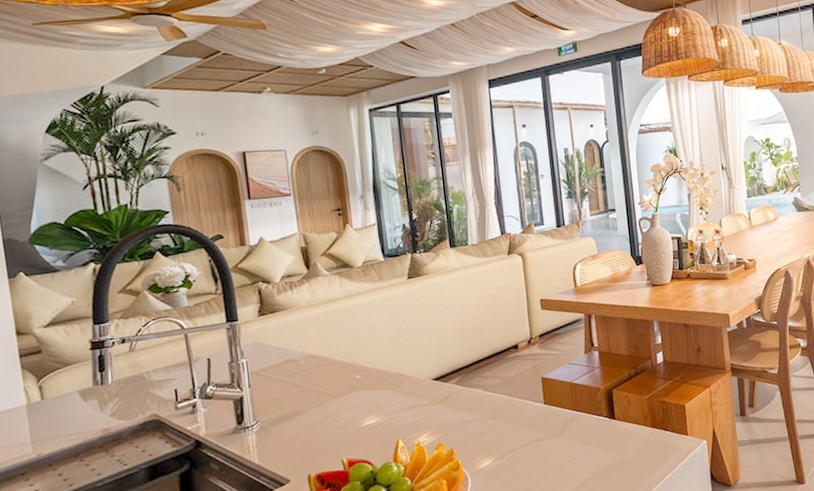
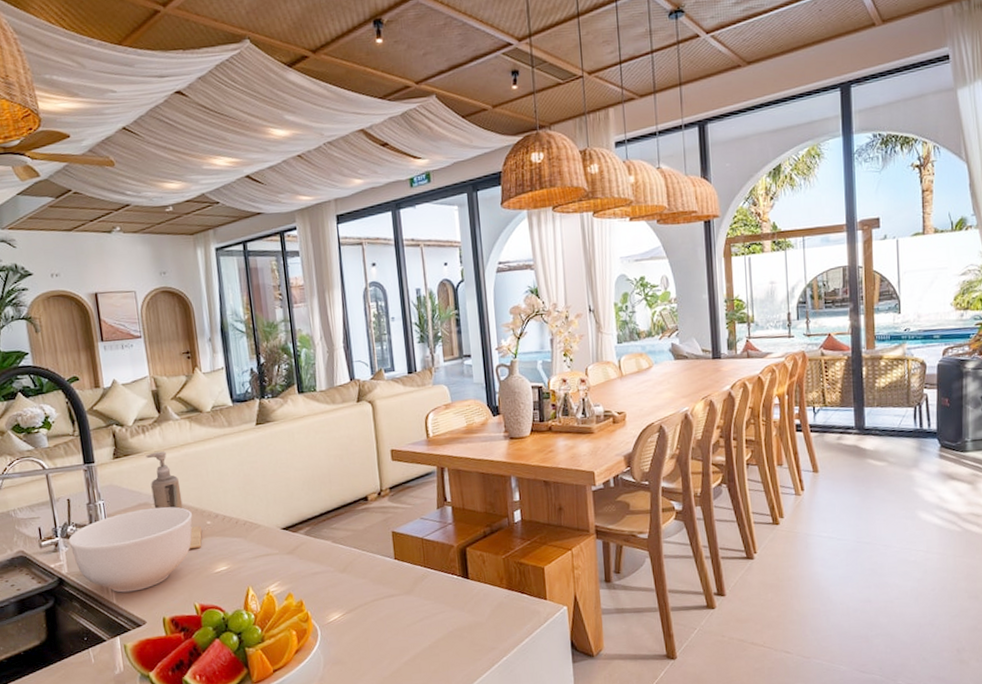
bowl: none [207,362,341,452] -> present [68,506,193,593]
soap dispenser: none [293,307,351,404] -> present [146,451,203,550]

